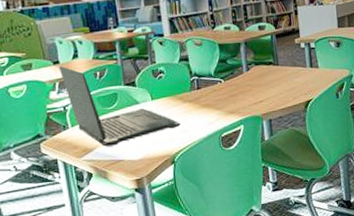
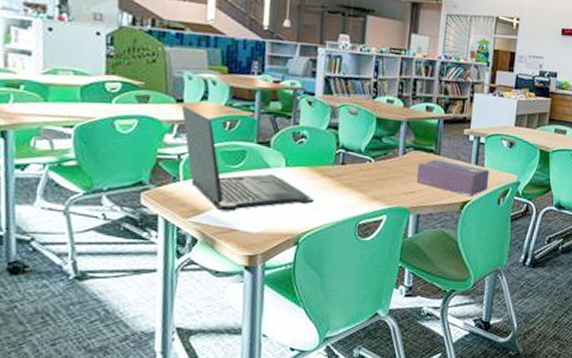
tissue box: none [261,68,326,96] -> present [416,159,490,197]

